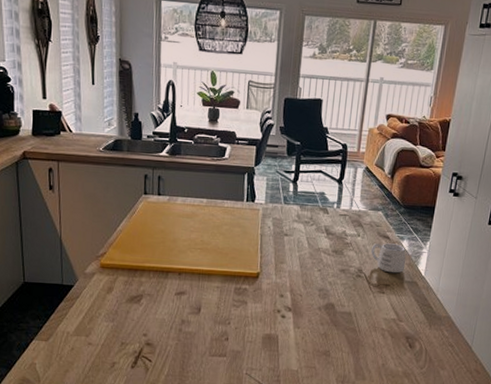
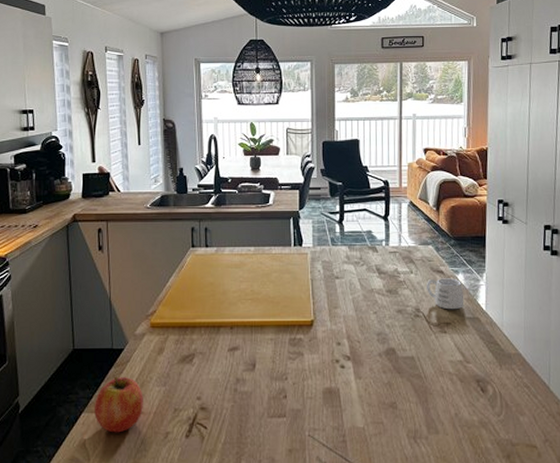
fruit: none [45,310,92,360] -> present [94,376,143,433]

